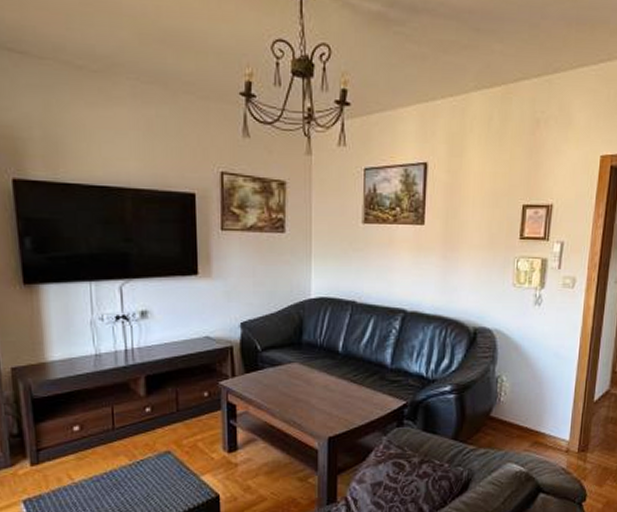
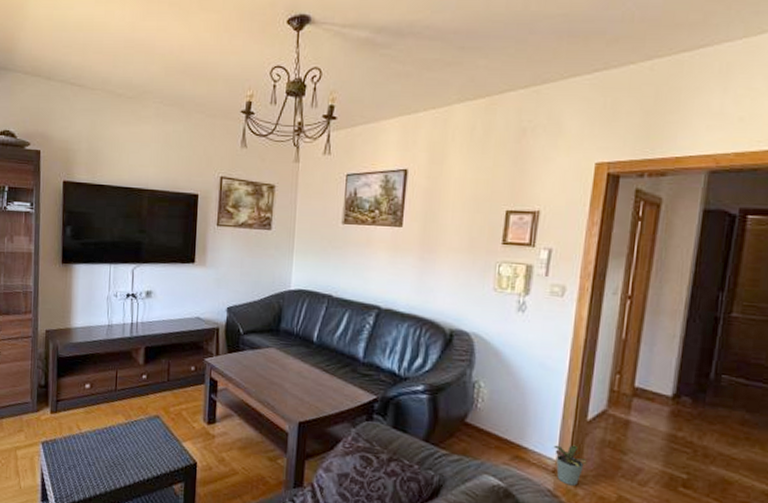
potted plant: none [566,425,594,462] -> present [553,445,587,486]

